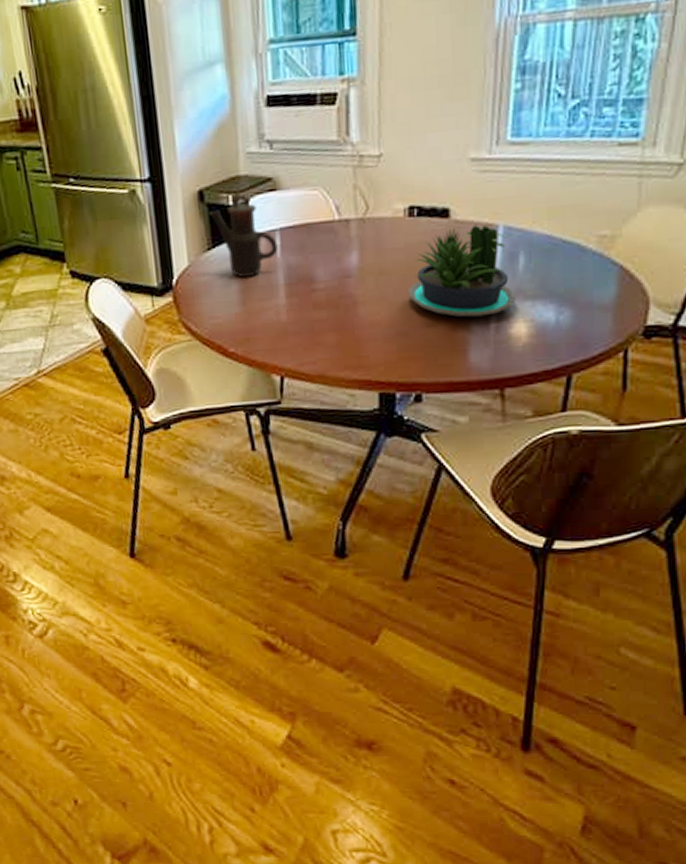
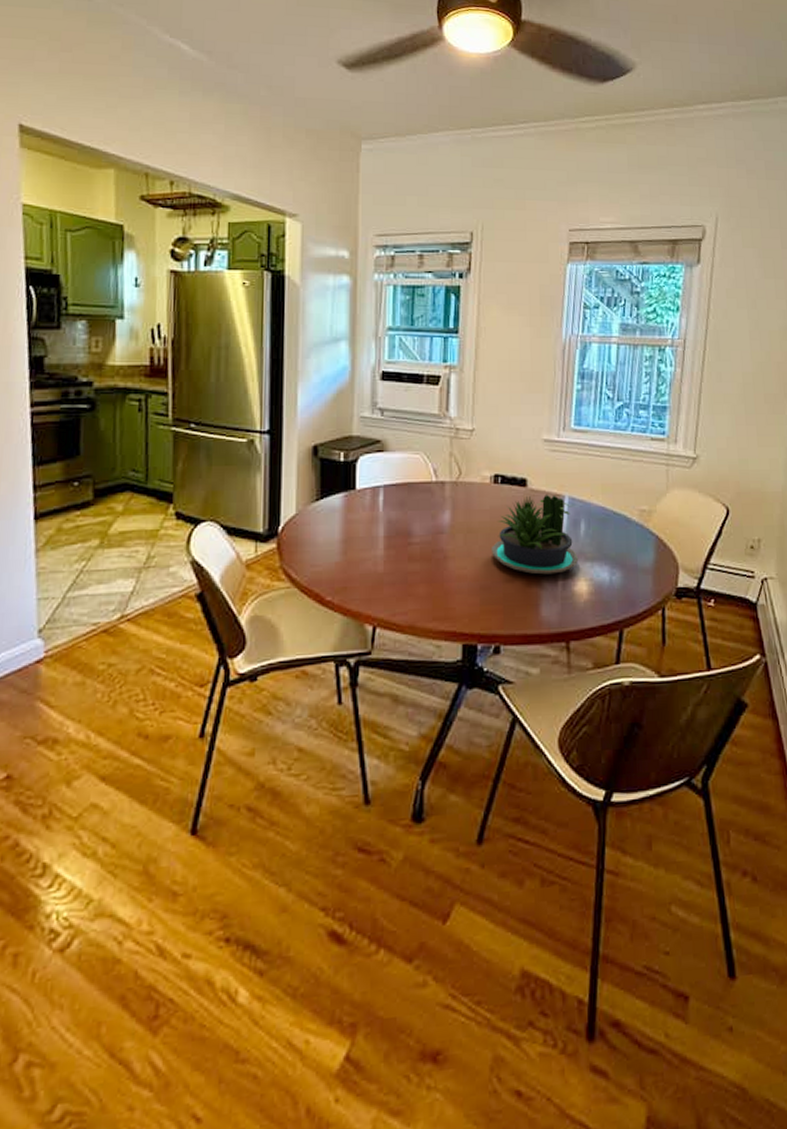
teapot: present [209,194,278,277] -> none [321,452,381,528]

